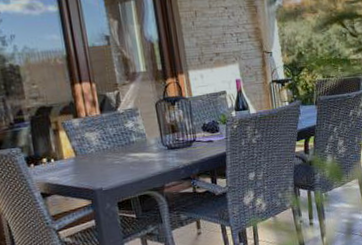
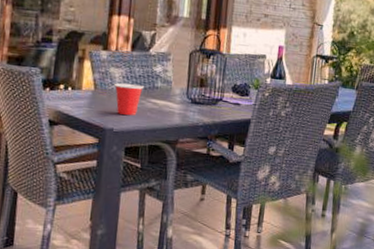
cup: none [93,143,121,174] -> present [114,83,144,115]

